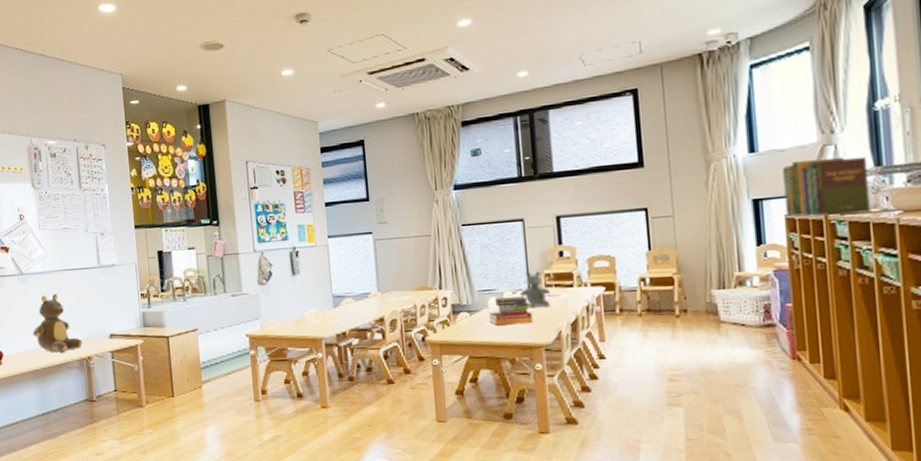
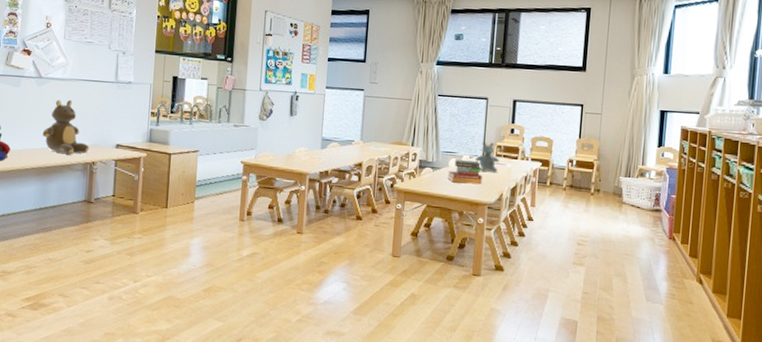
books: present [783,156,871,218] -> none [682,85,745,134]

